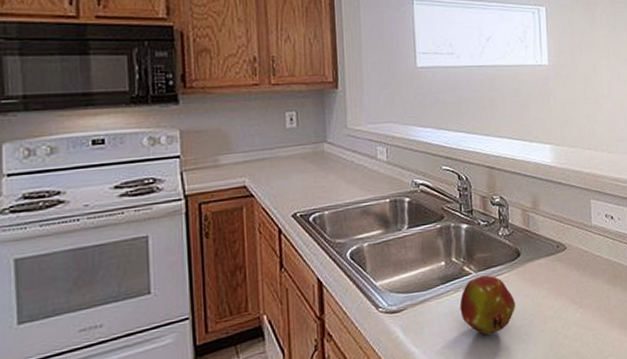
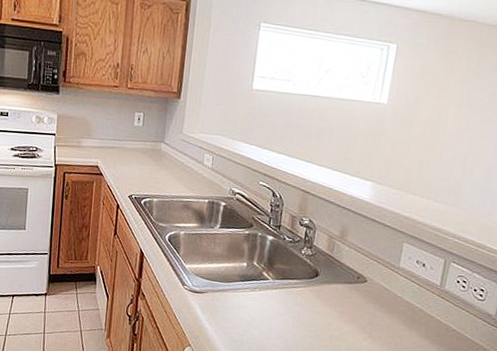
fruit: present [459,275,516,336] -> none [252,283,306,335]

